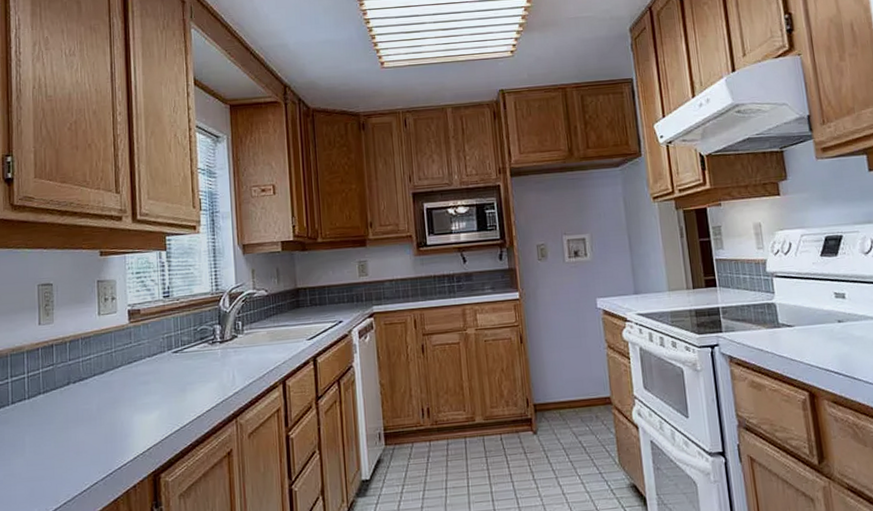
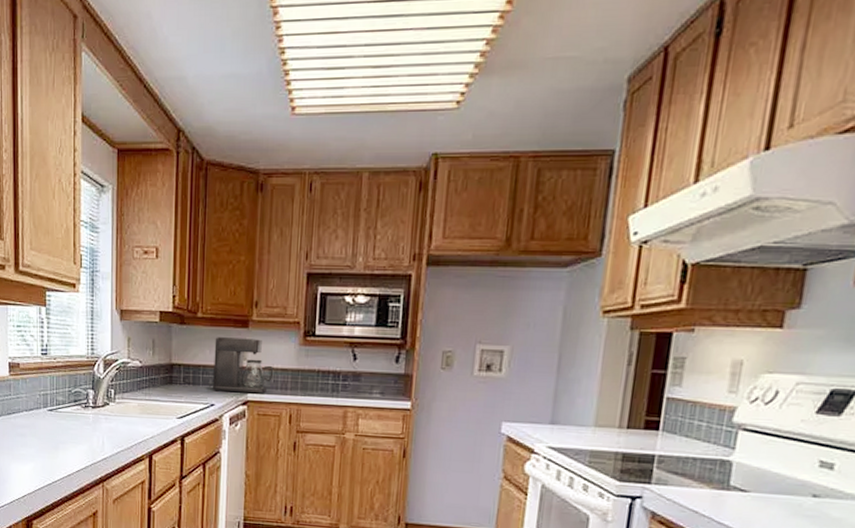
coffee maker: none [336,255,395,309] -> present [212,337,274,394]

